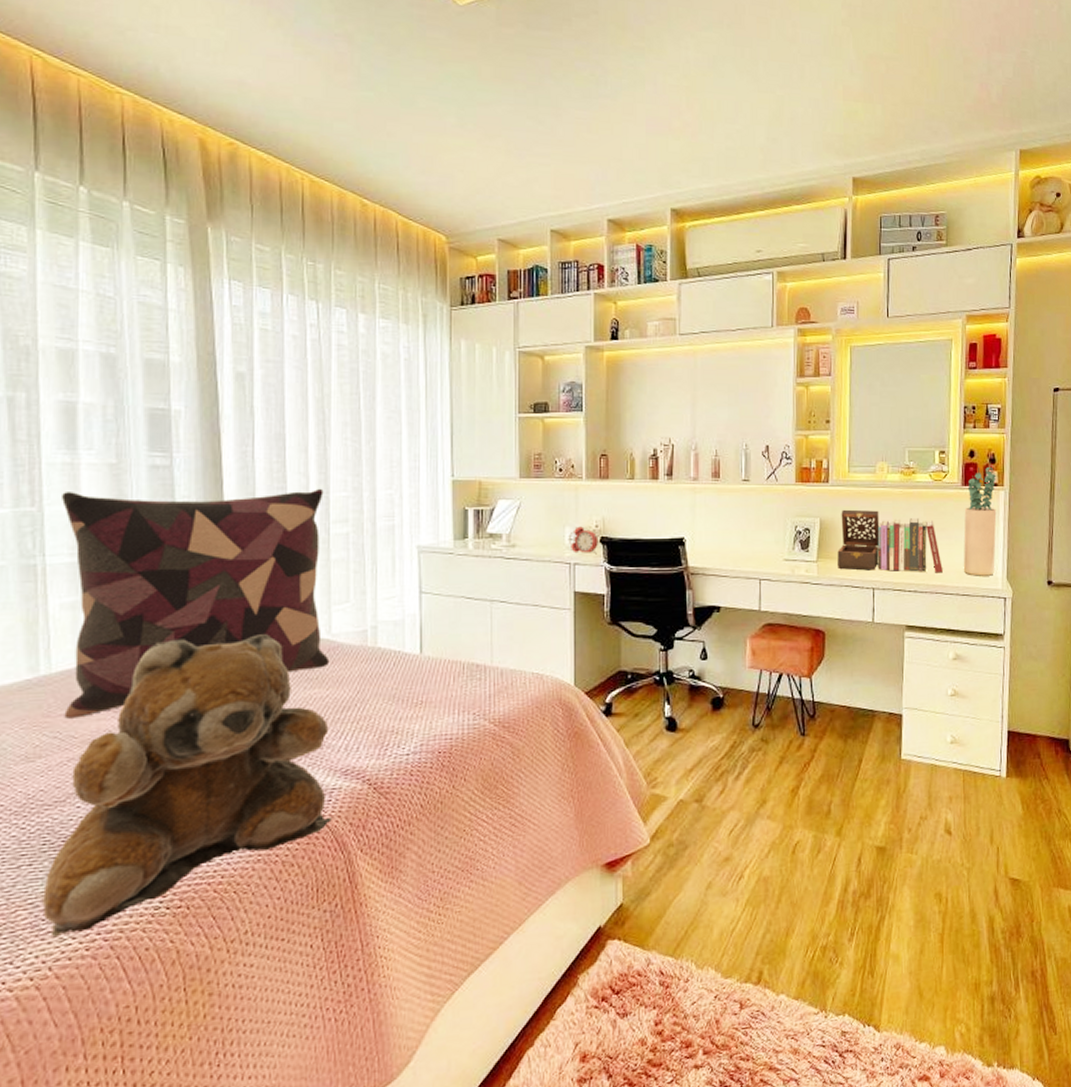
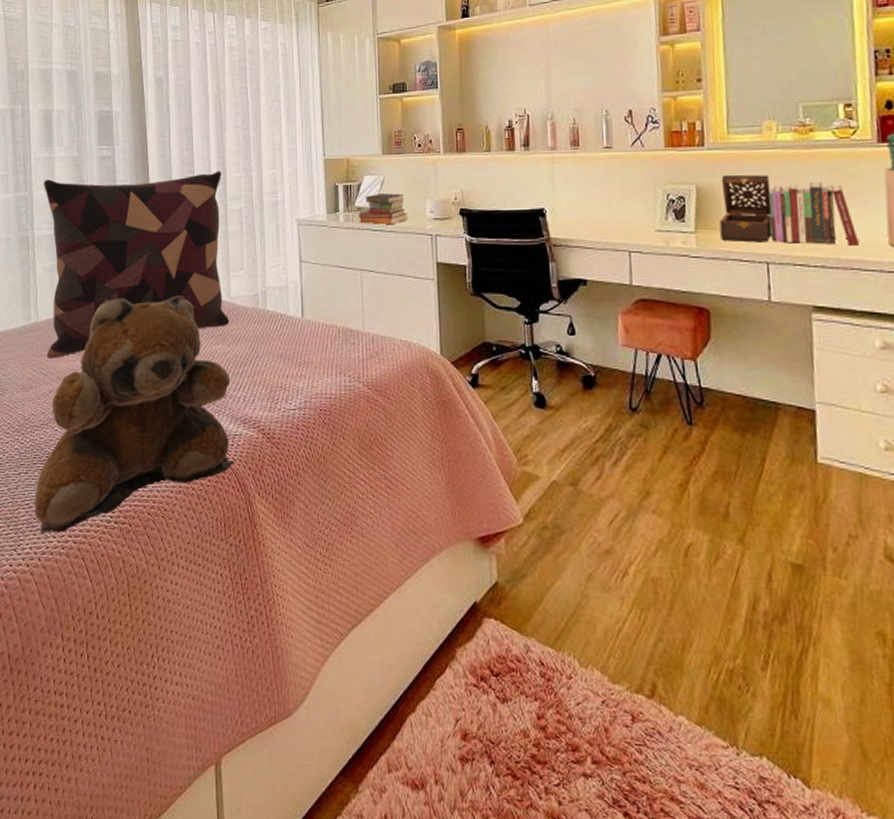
books: none [491,519,546,553] -> present [359,193,409,225]
alarm clock: present [568,526,600,554] -> none [429,199,459,225]

